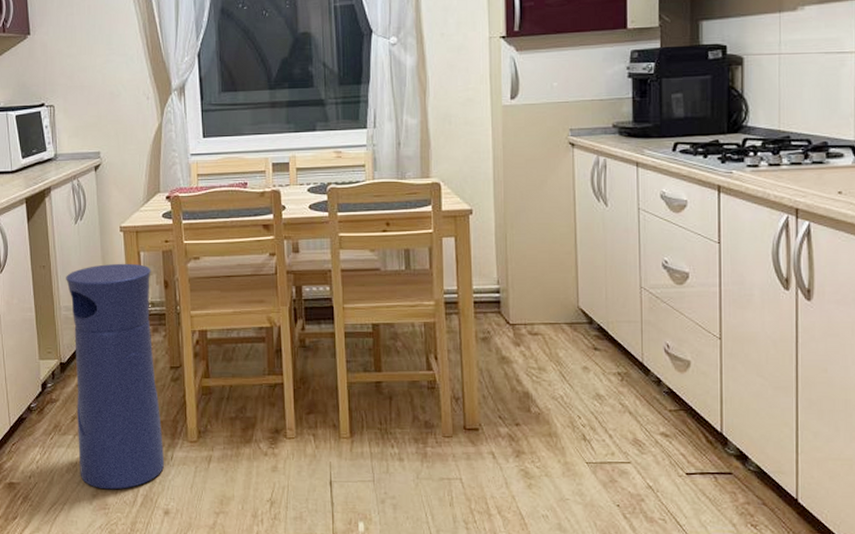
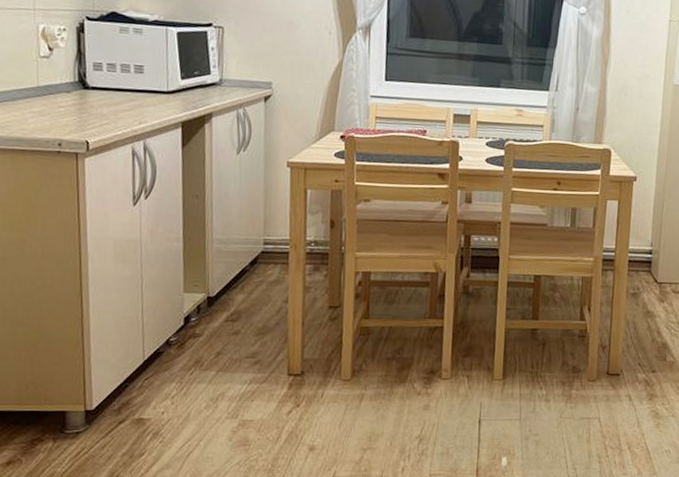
trash can: present [66,263,165,490] -> none [220,199,317,427]

